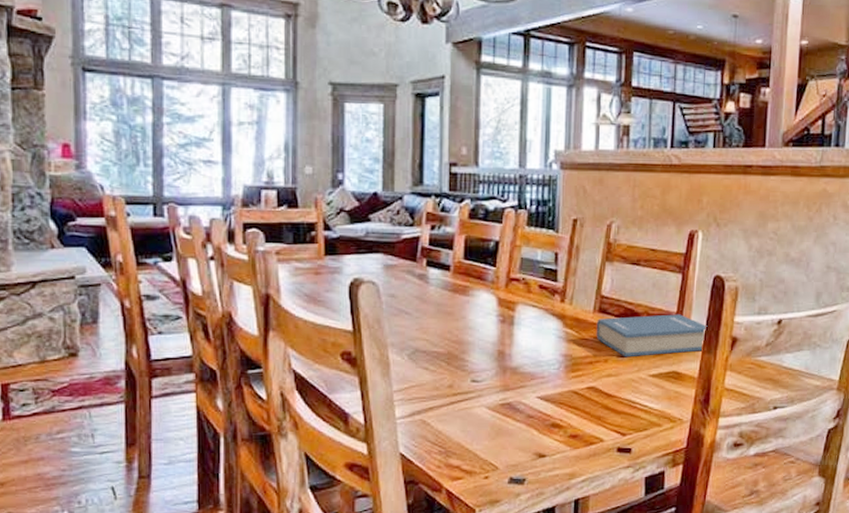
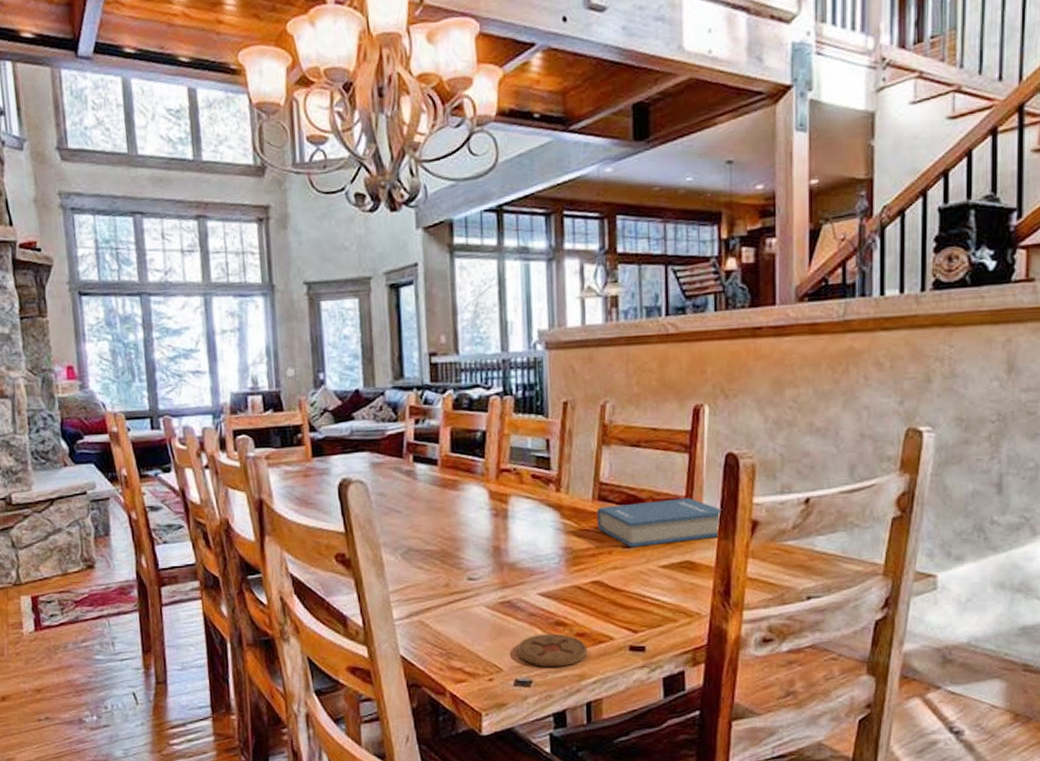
coaster: none [513,434,578,466] -> present [517,633,587,667]

